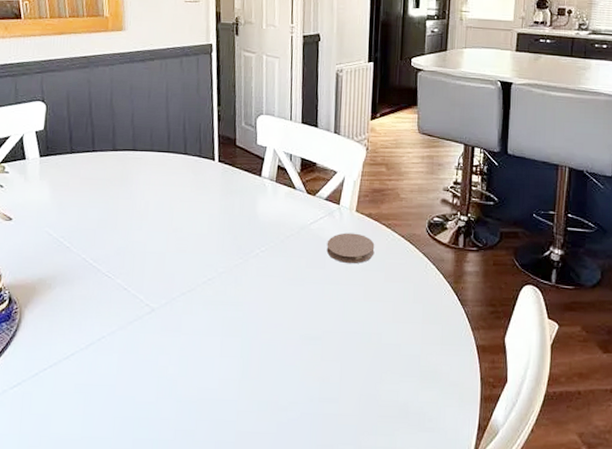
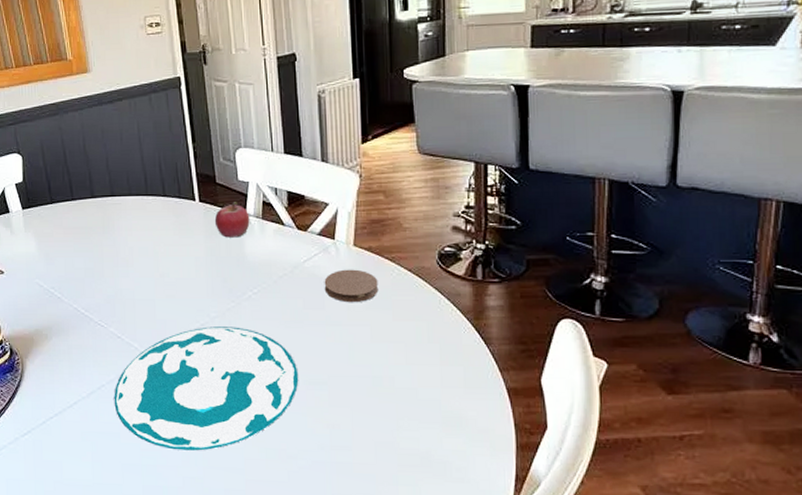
plate: none [113,281,296,403] -> present [114,326,299,451]
fruit: none [231,164,265,198] -> present [214,202,250,238]

